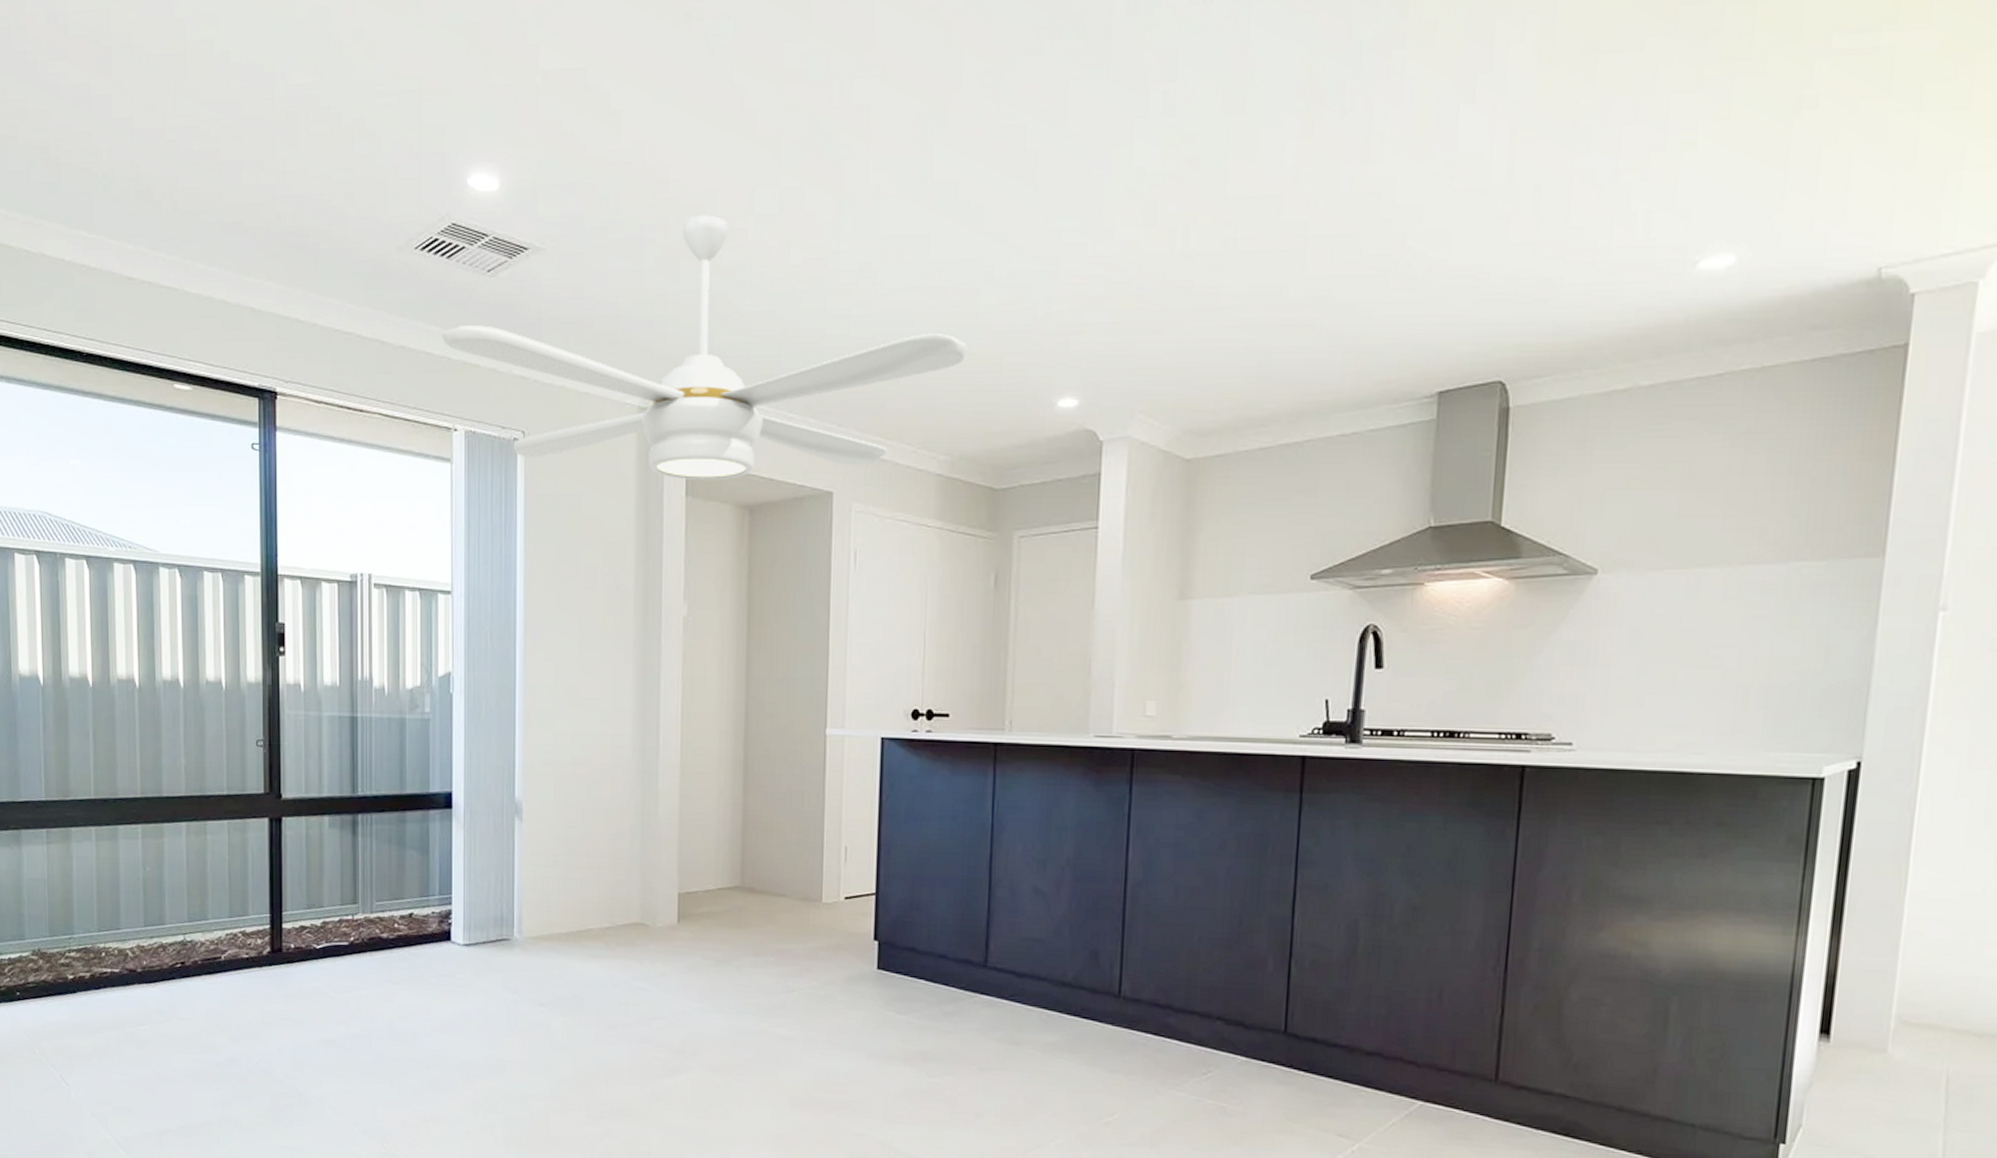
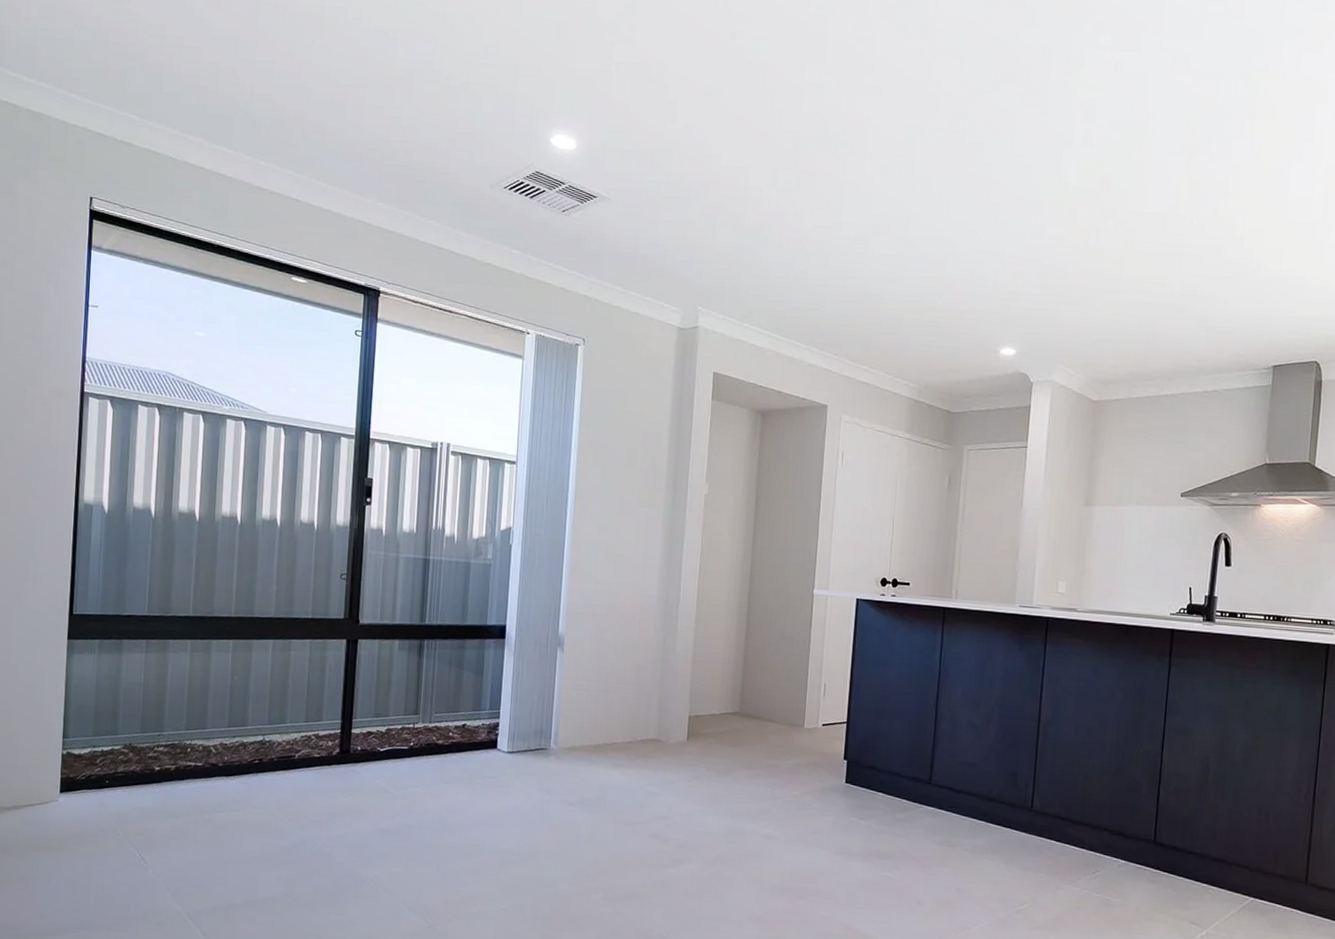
ceiling fan: present [442,214,968,481] -> none [522,184,935,390]

